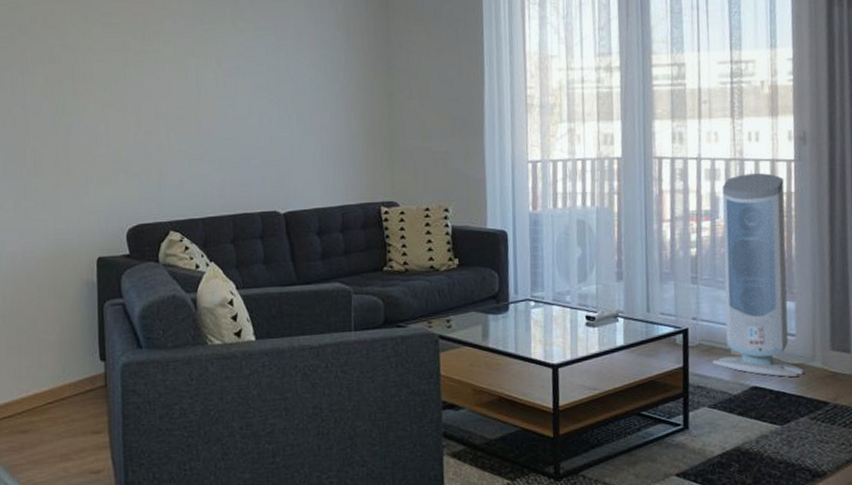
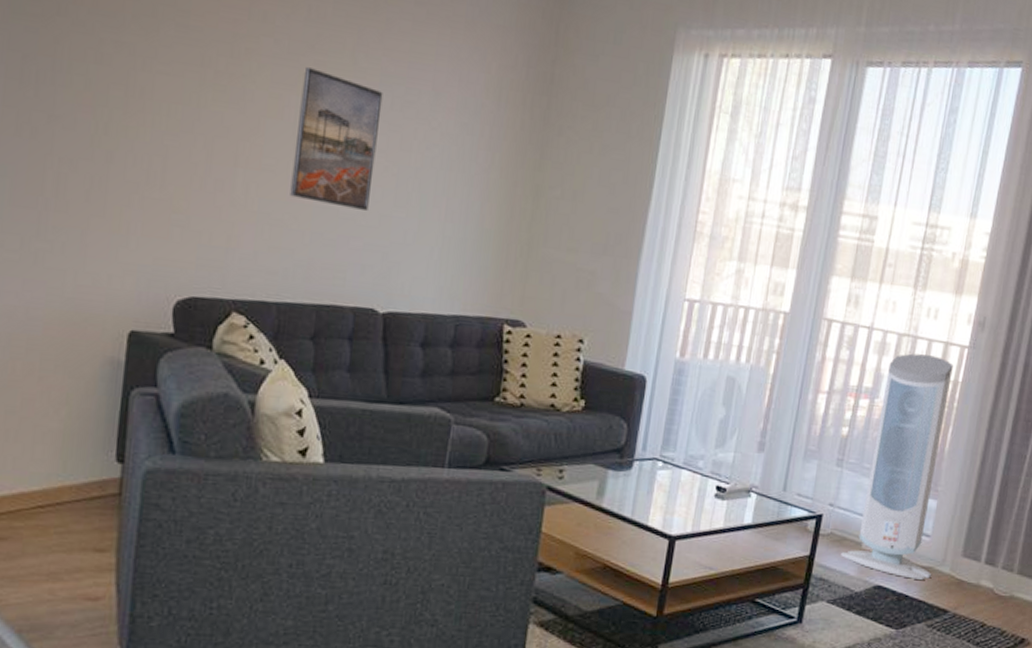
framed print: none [198,35,261,136] -> present [290,67,383,211]

